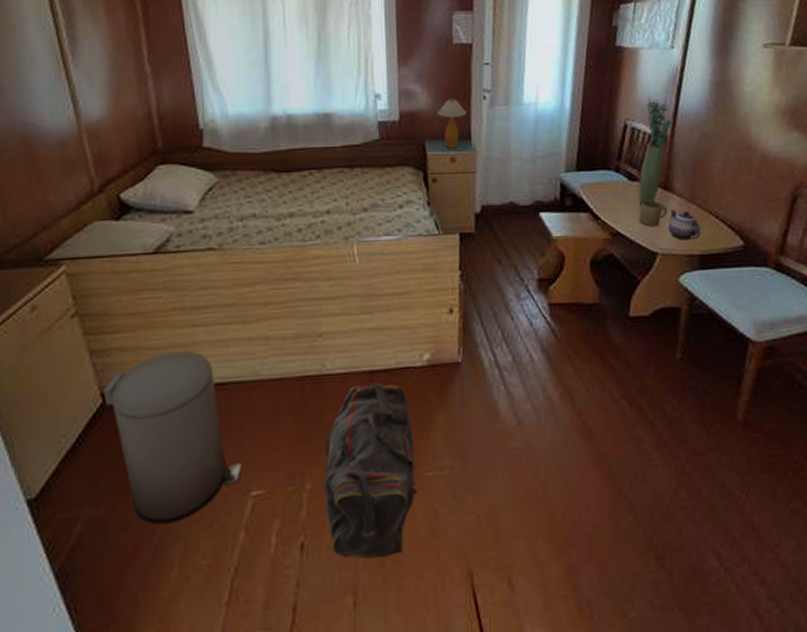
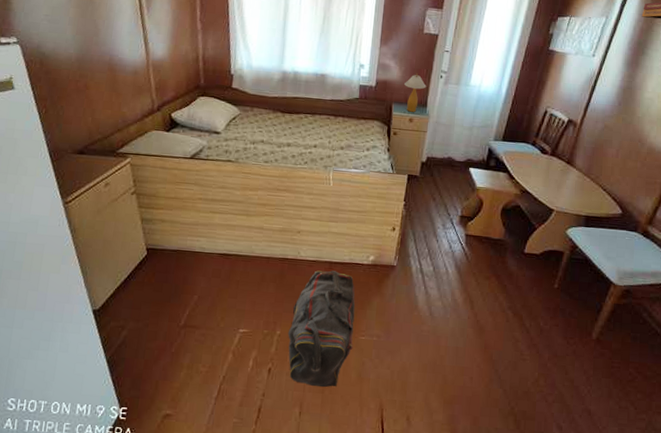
pedal bin: present [103,351,243,525] -> none [148,227,236,341]
vase: present [638,97,673,205] -> none [546,92,583,173]
mug: present [639,200,668,227] -> none [544,170,568,190]
teapot: present [667,209,702,241] -> none [565,179,591,204]

